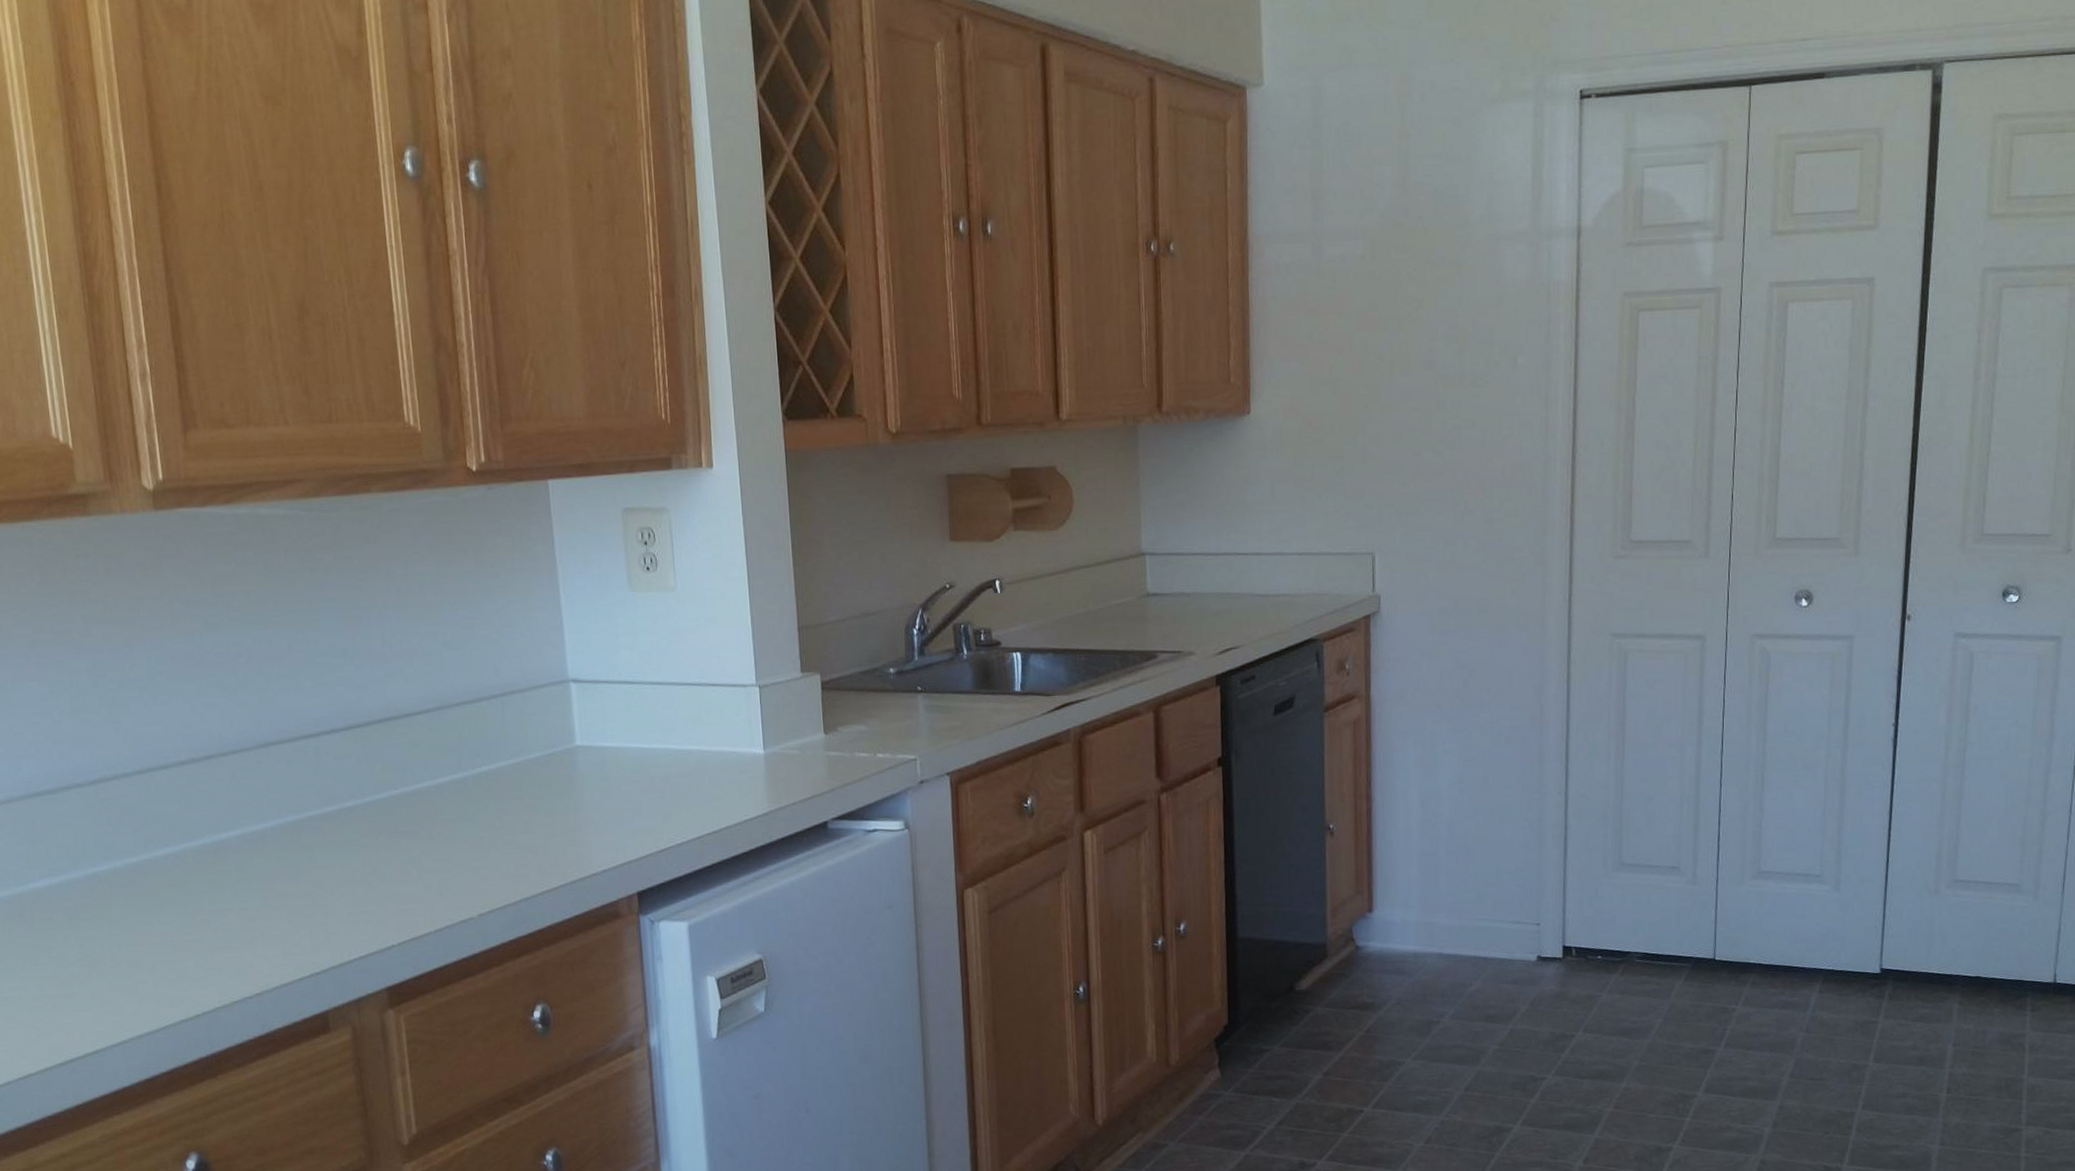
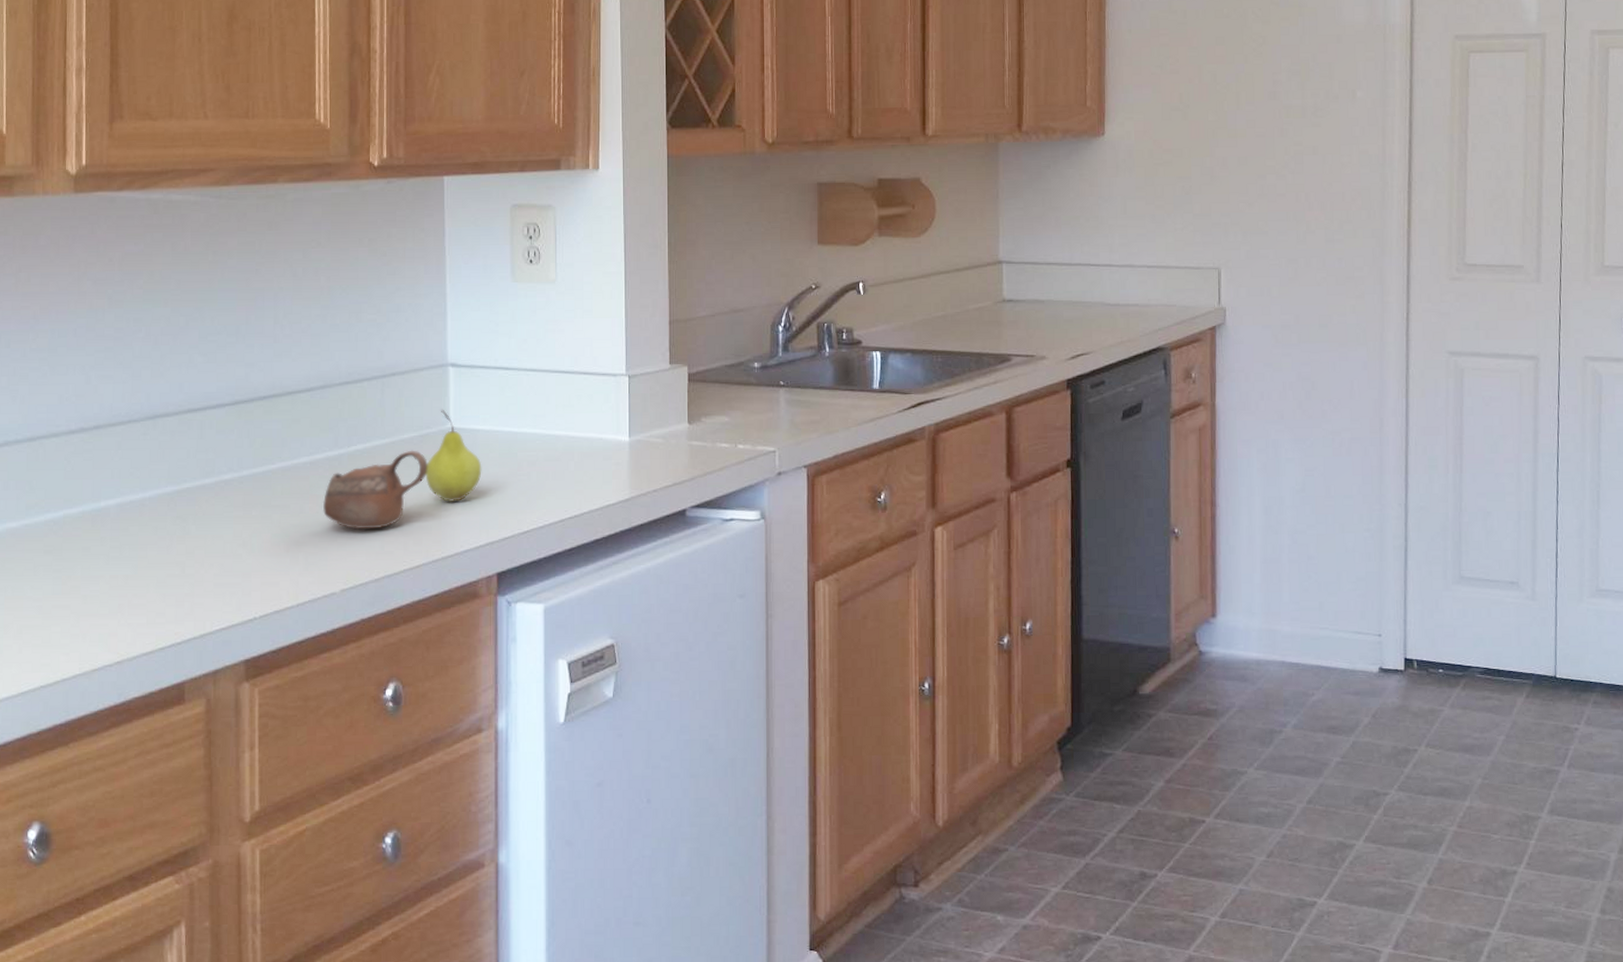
cup: none [452,770,557,853] -> present [323,450,428,530]
fruit: none [555,727,614,823] -> present [425,409,482,503]

